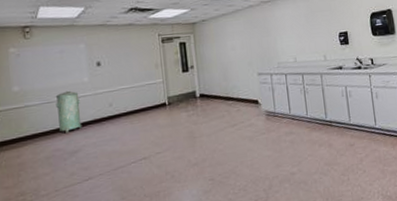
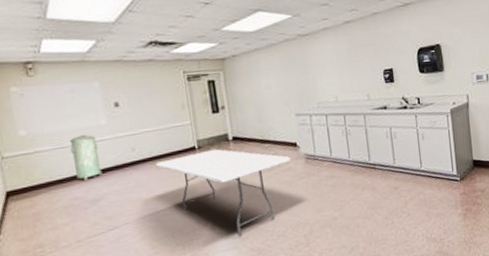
folding table: none [130,105,252,189] -> present [156,149,291,236]

